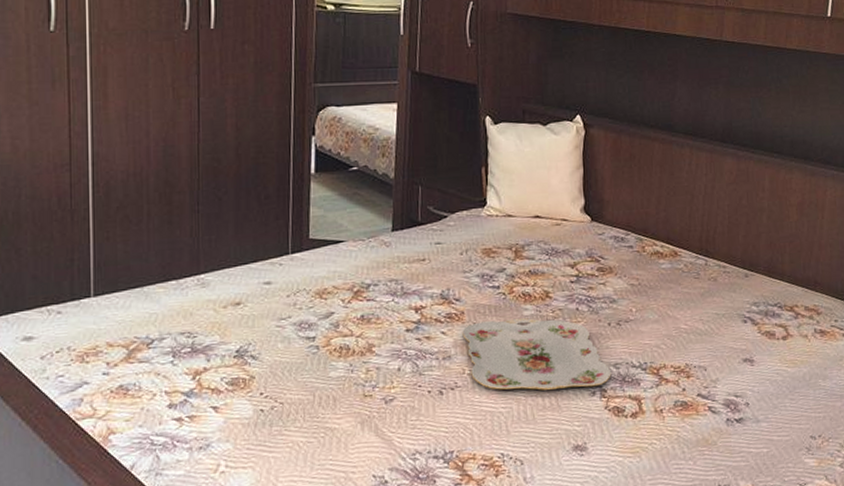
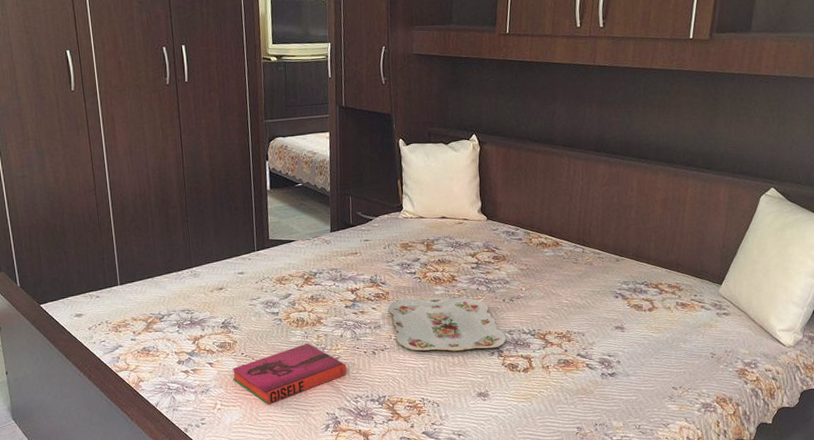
hardback book: none [245,379,404,466] -> present [232,343,347,405]

